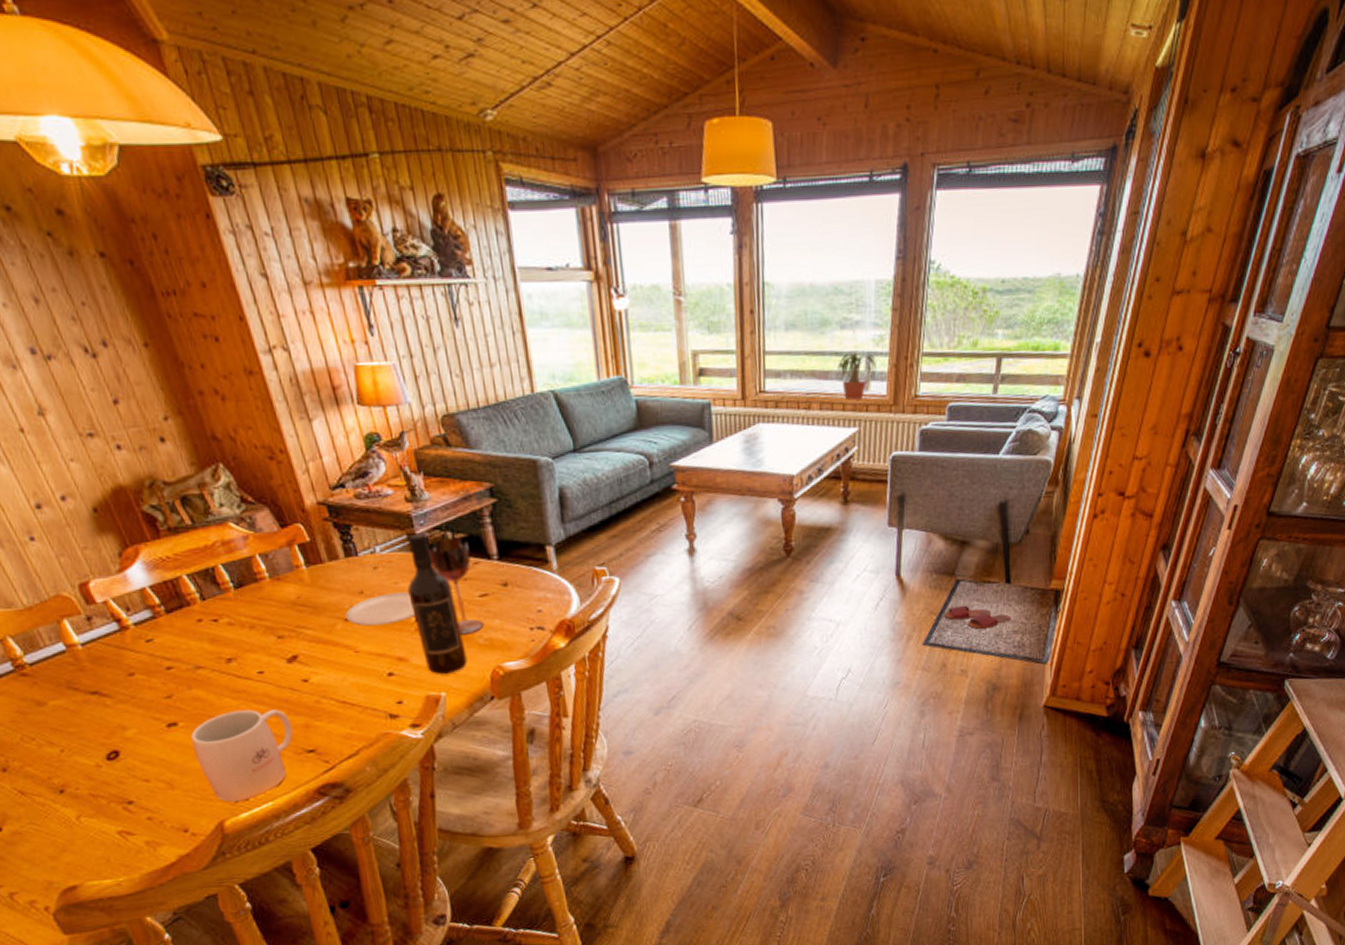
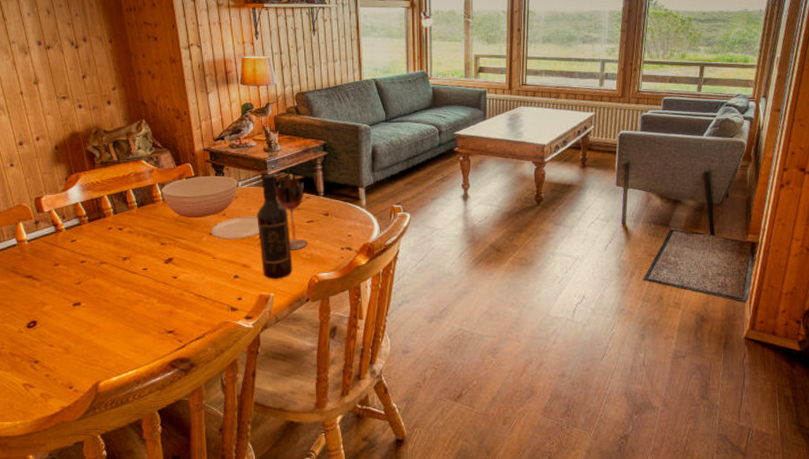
mug: present [191,709,293,802] -> none [88,296,160,368]
bowl: none [265,538,375,600] -> present [161,175,237,219]
potted plant: present [836,352,877,401] -> none [579,59,609,93]
slippers: present [944,605,1012,629] -> none [660,250,716,270]

